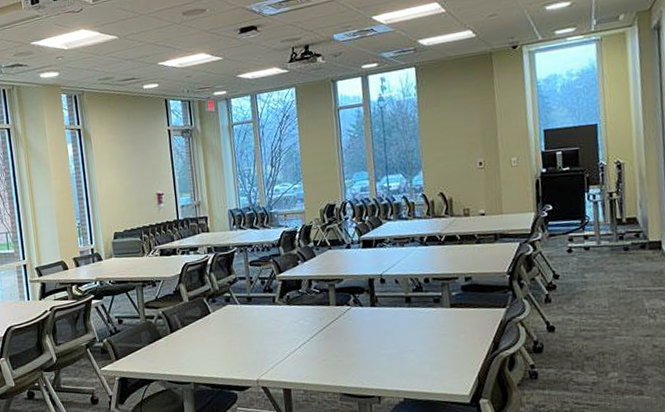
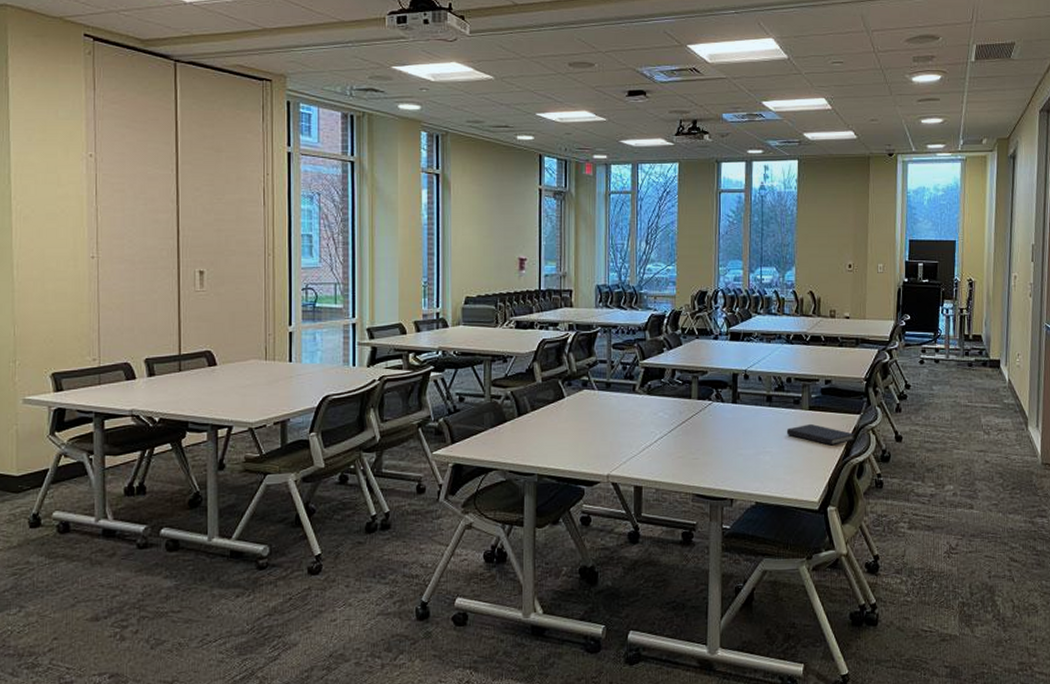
diary: none [428,320,504,340] -> present [786,423,856,446]

